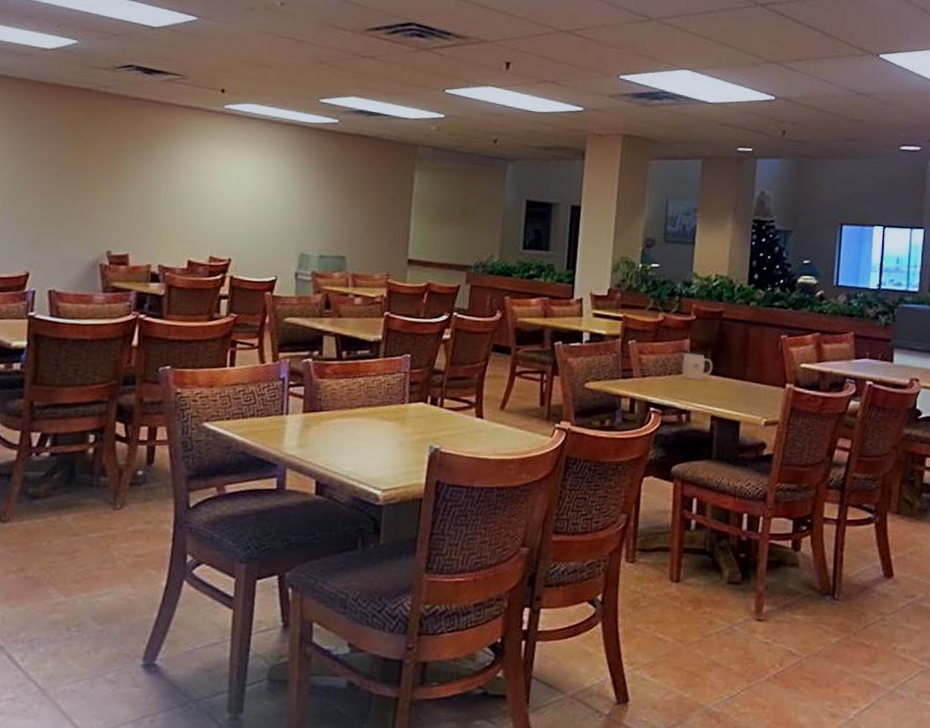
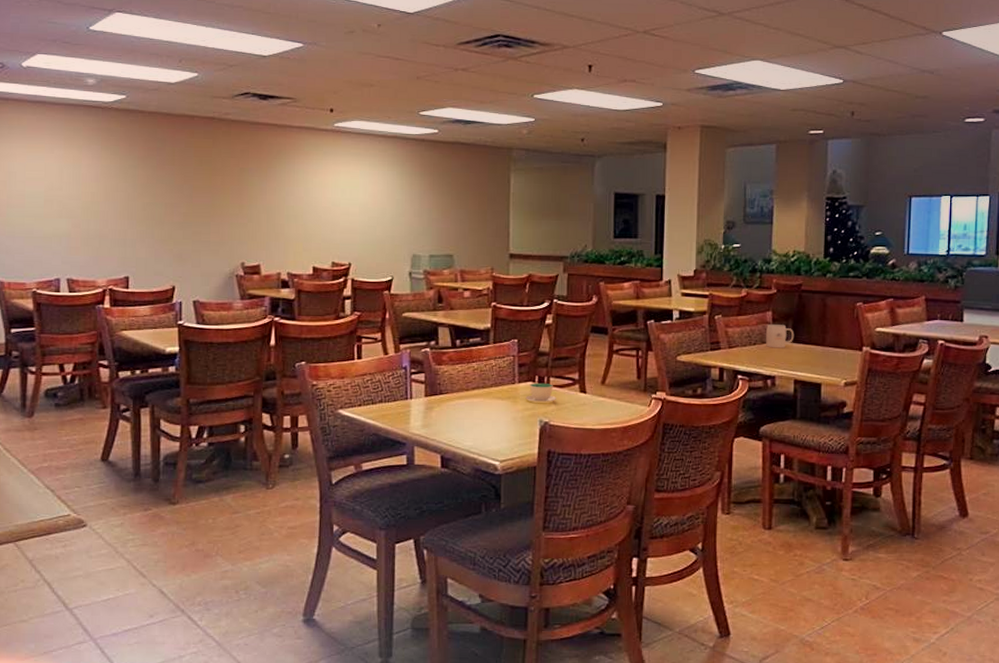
cup: none [415,403,450,428] -> present [525,382,556,404]

